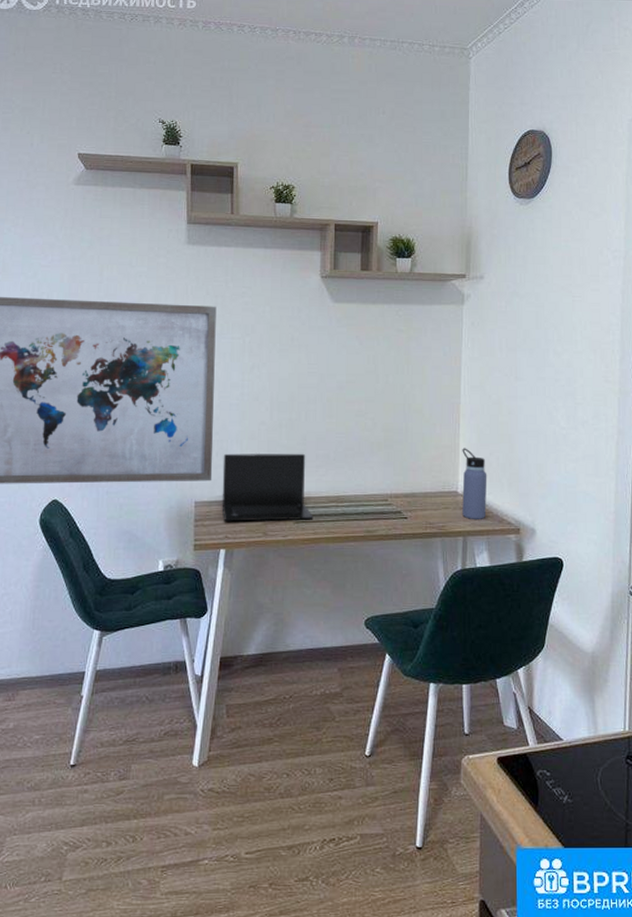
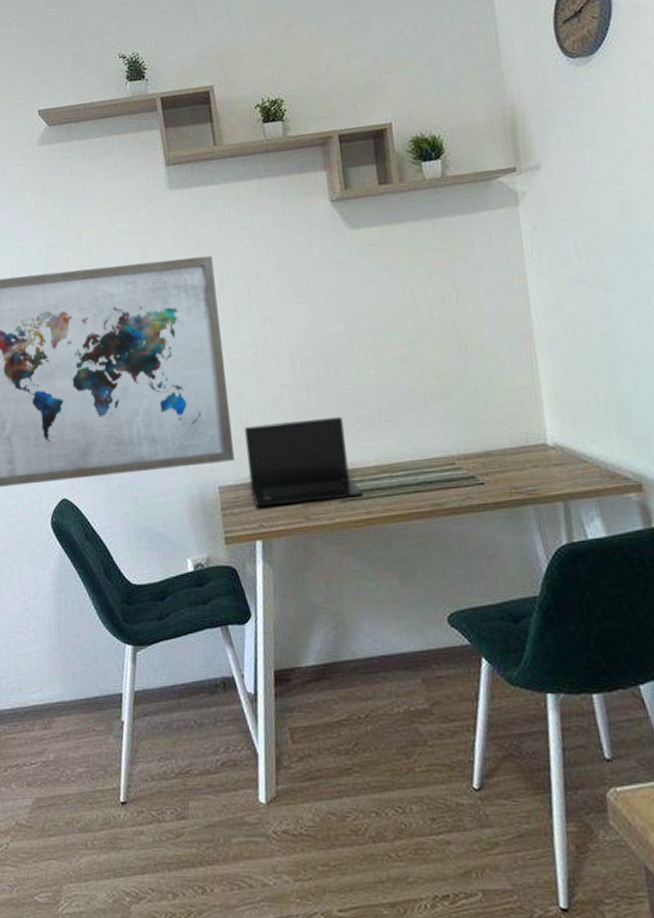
water bottle: present [462,448,487,519] -> none [545,387,591,478]

